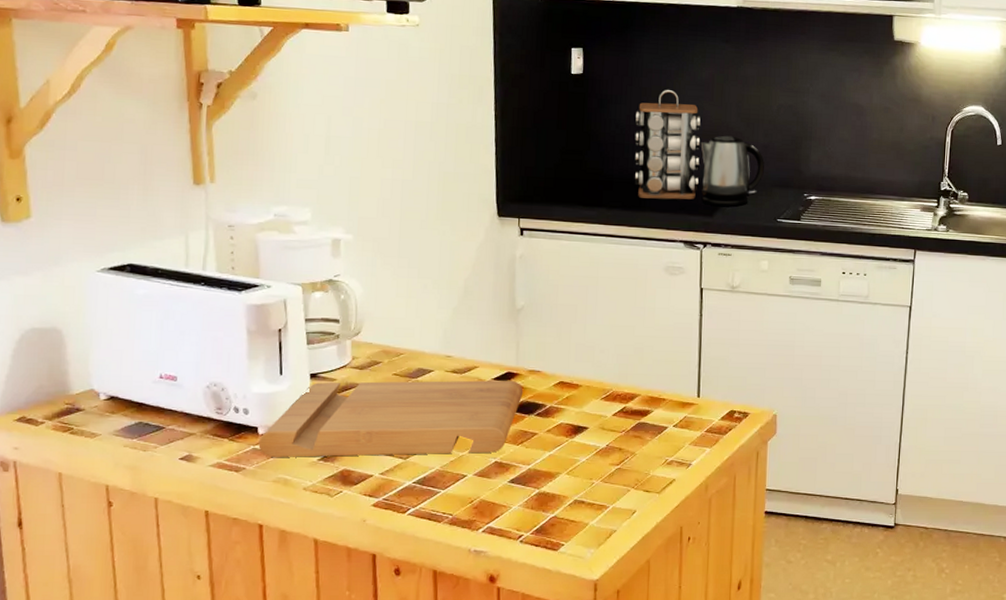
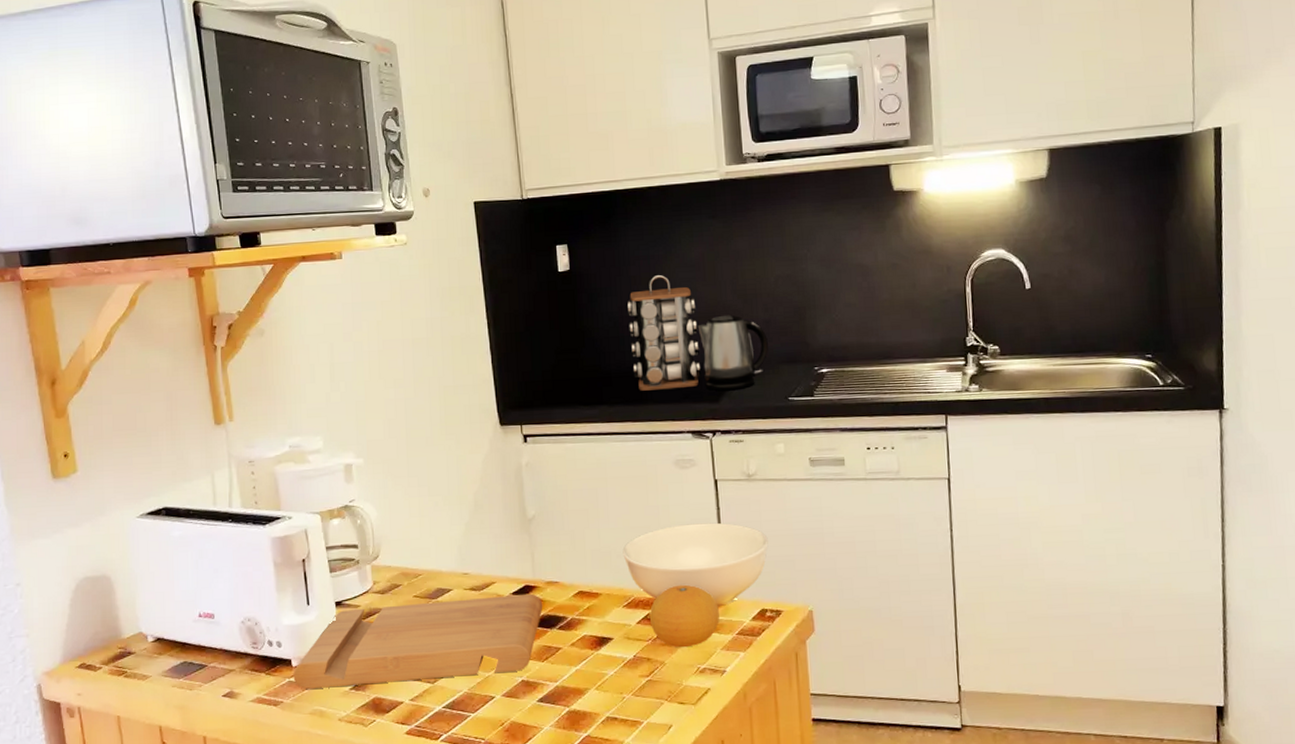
bowl: none [606,327,744,406] -> present [622,522,768,607]
fruit: none [625,382,691,441] -> present [649,584,720,648]

